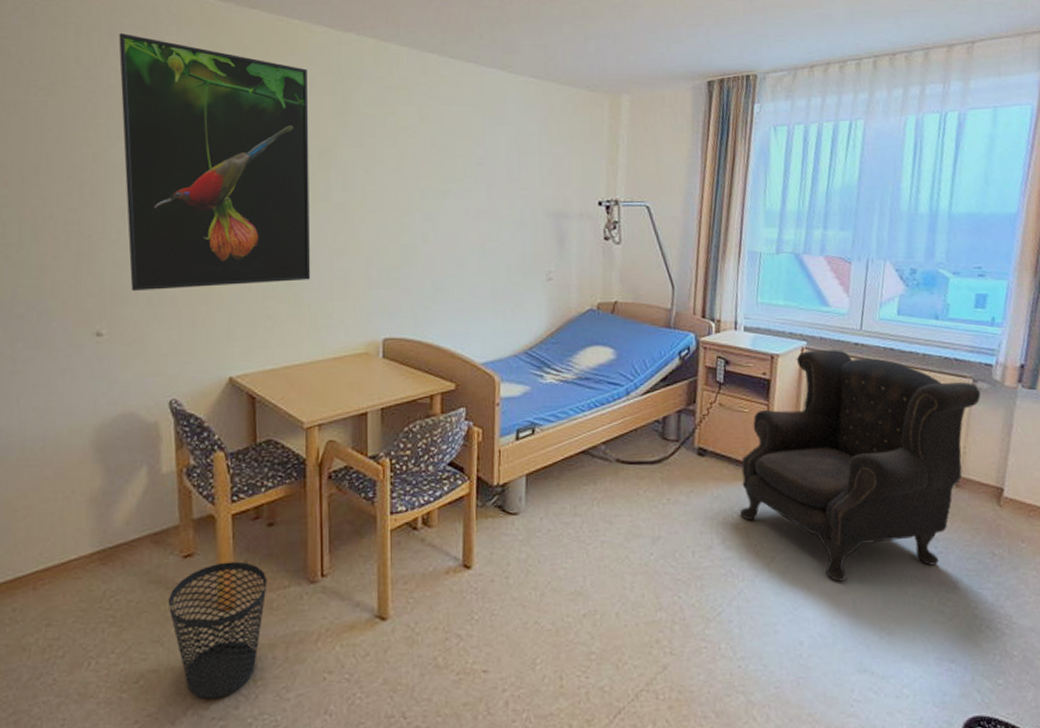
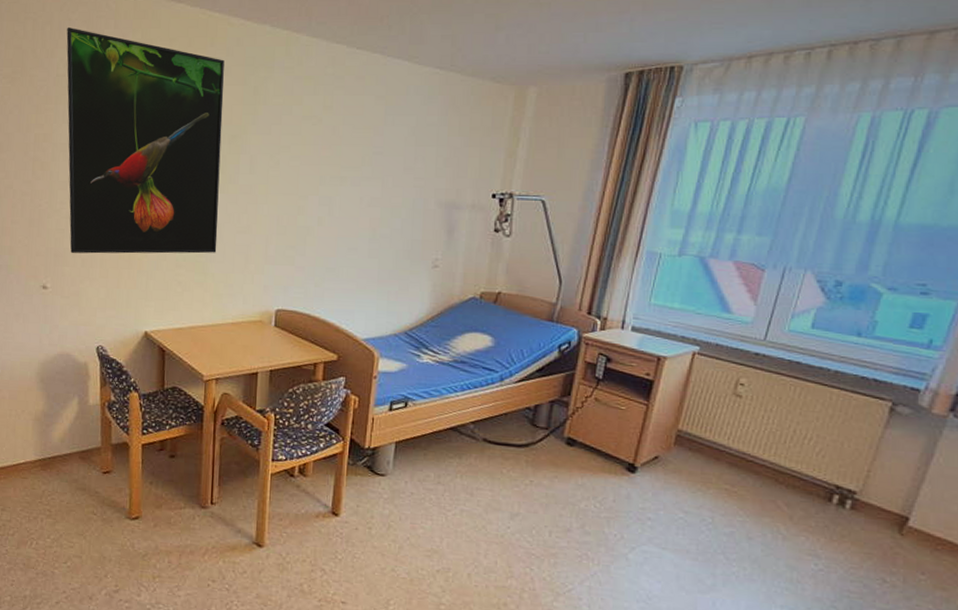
wastebasket: present [167,561,267,699] -> none [90,481,168,586]
armchair: present [739,349,981,582] -> none [602,355,900,582]

